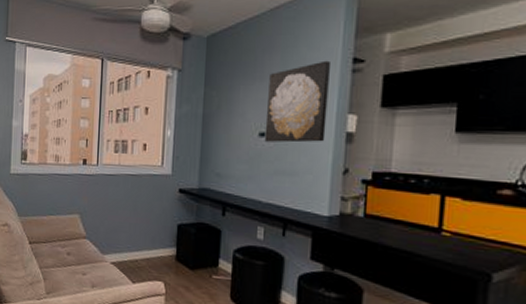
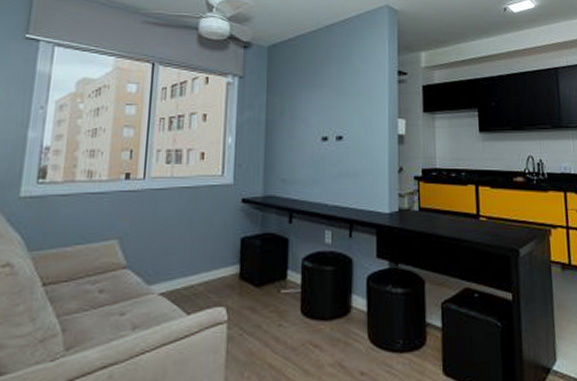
wall art: present [264,60,332,143] -> none [327,72,381,146]

